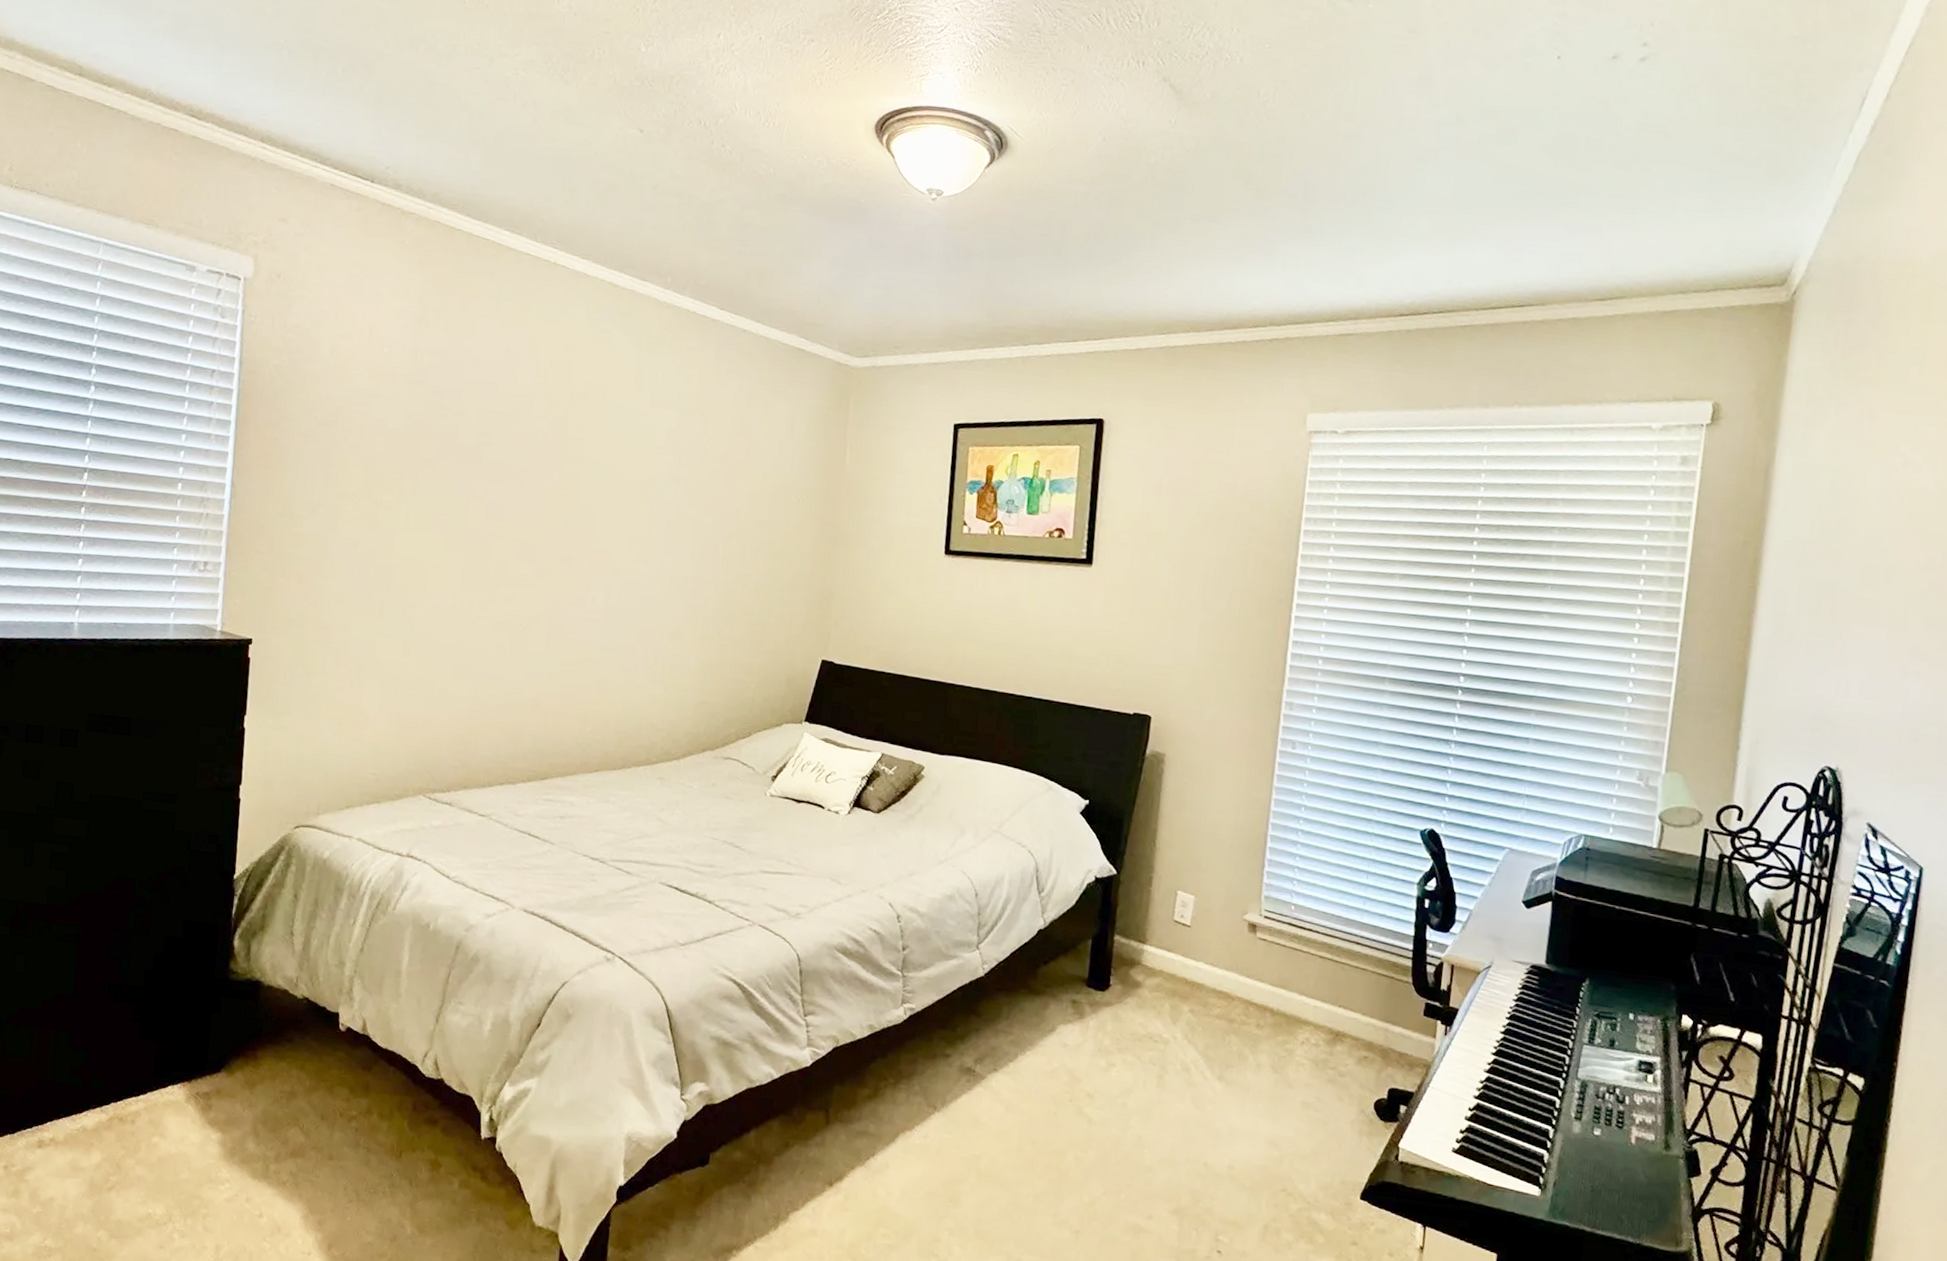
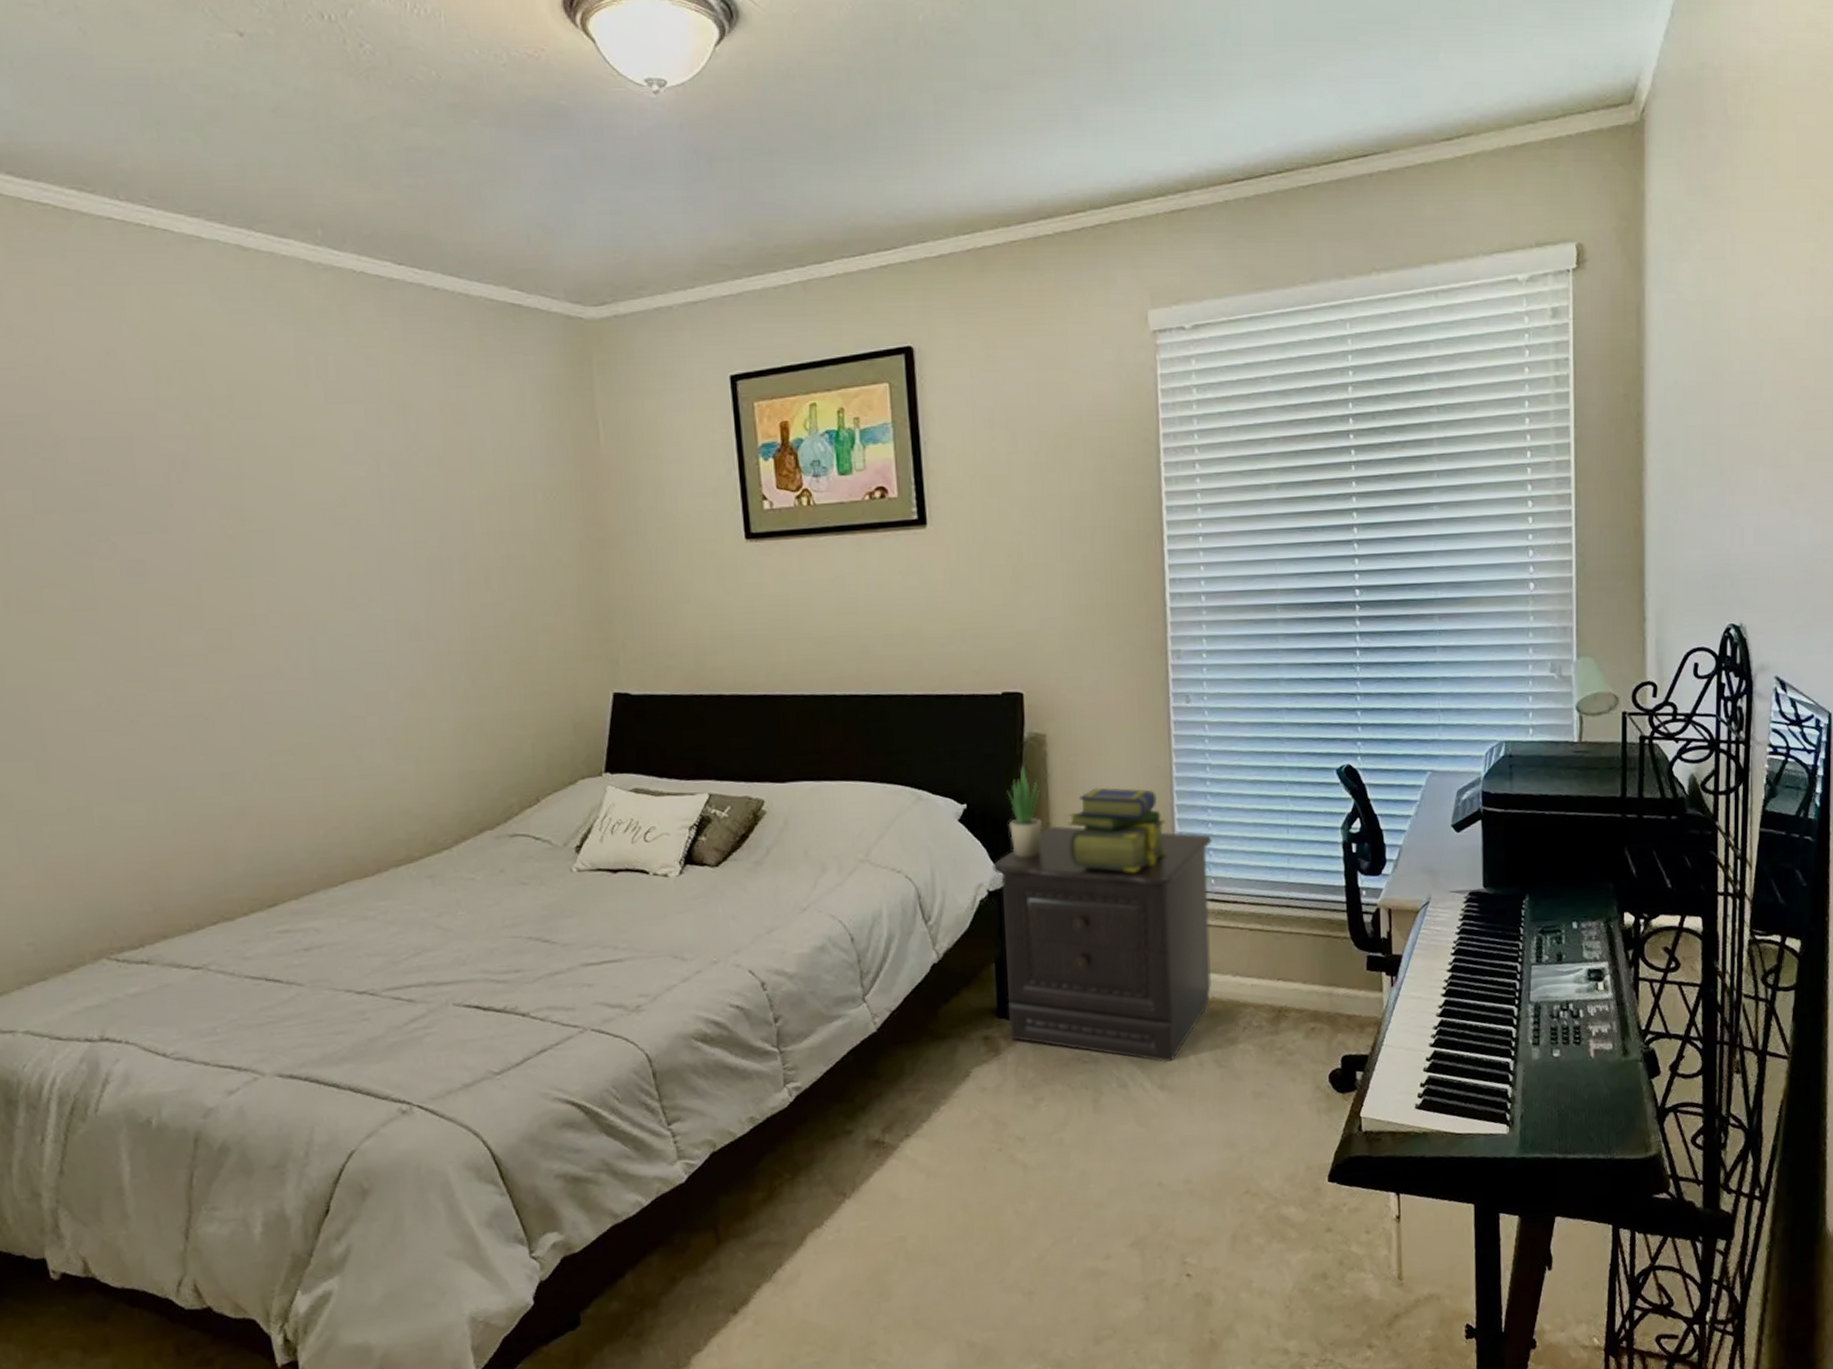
nightstand: none [1095,832,1298,1058] -> present [992,825,1213,1062]
potted plant: none [1121,775,1155,856] -> present [1006,763,1042,858]
stack of books: none [1170,807,1259,887] -> present [1067,787,1167,873]

